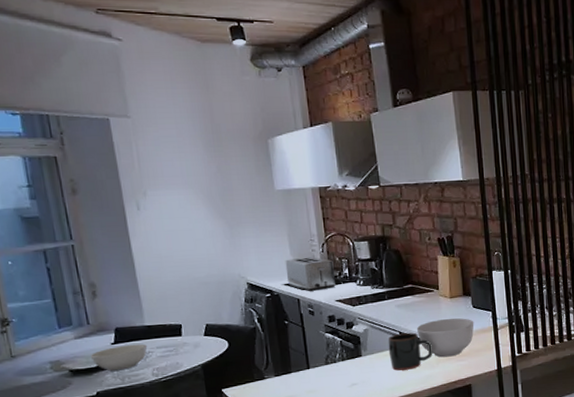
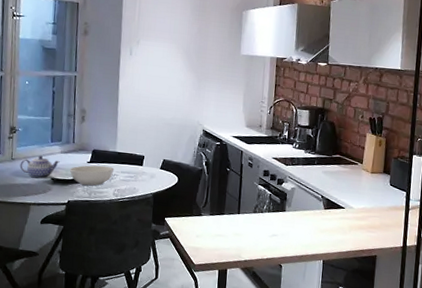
teapot: none [24,345,76,374] -> present [20,155,60,179]
toaster: present [285,256,335,291] -> none [235,115,277,147]
mug: present [388,332,432,371] -> none [309,197,348,232]
bowl: present [416,318,474,358] -> none [337,191,389,227]

